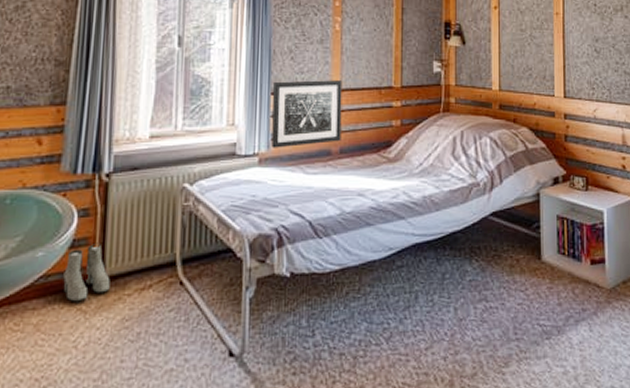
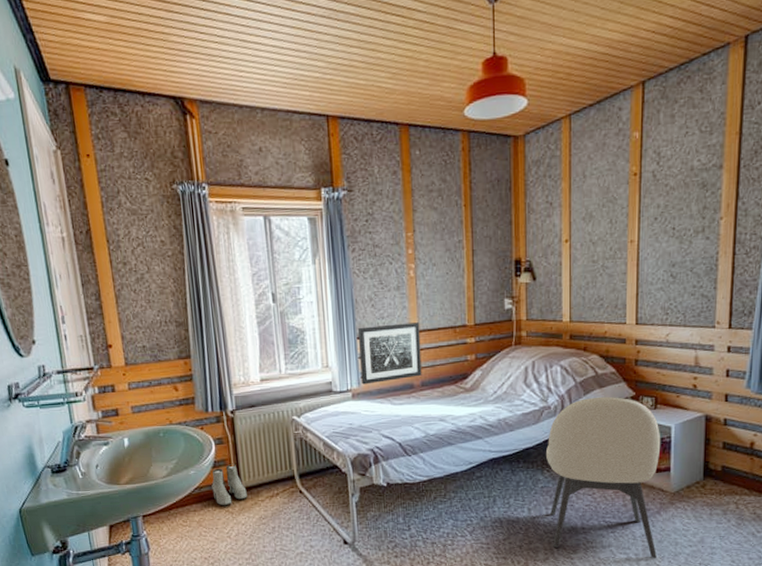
chair: none [474,174,596,372] -> present [545,396,661,558]

